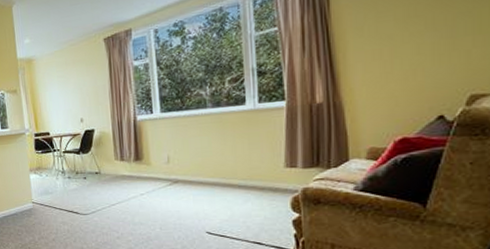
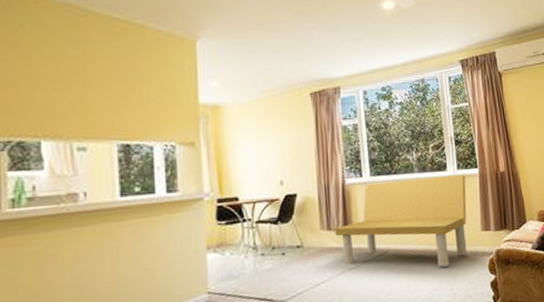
bench: none [127,108,269,200] -> present [335,175,468,267]

